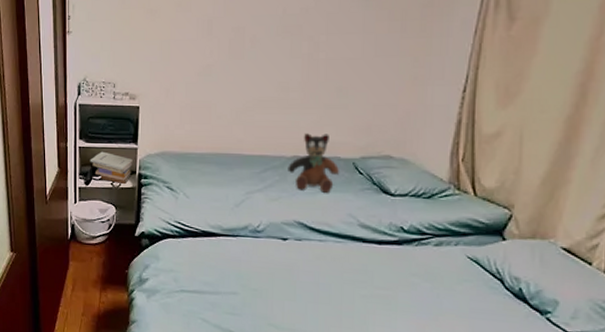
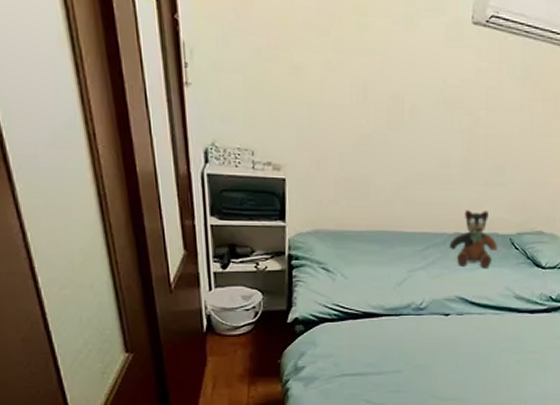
books: present [90,151,133,185] -> none [226,230,281,267]

